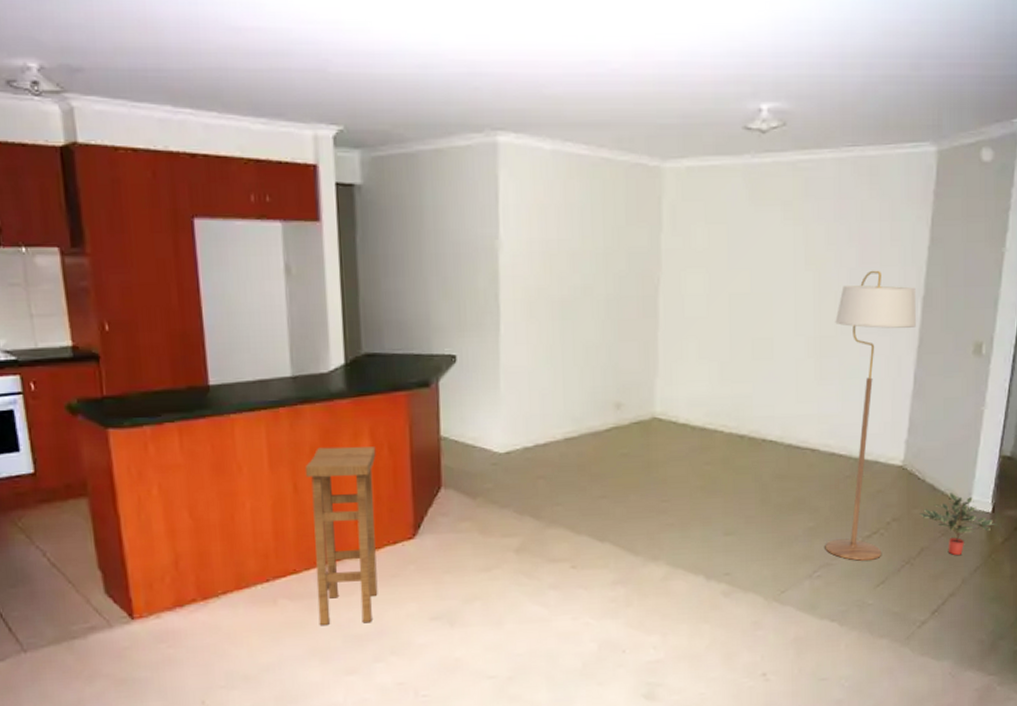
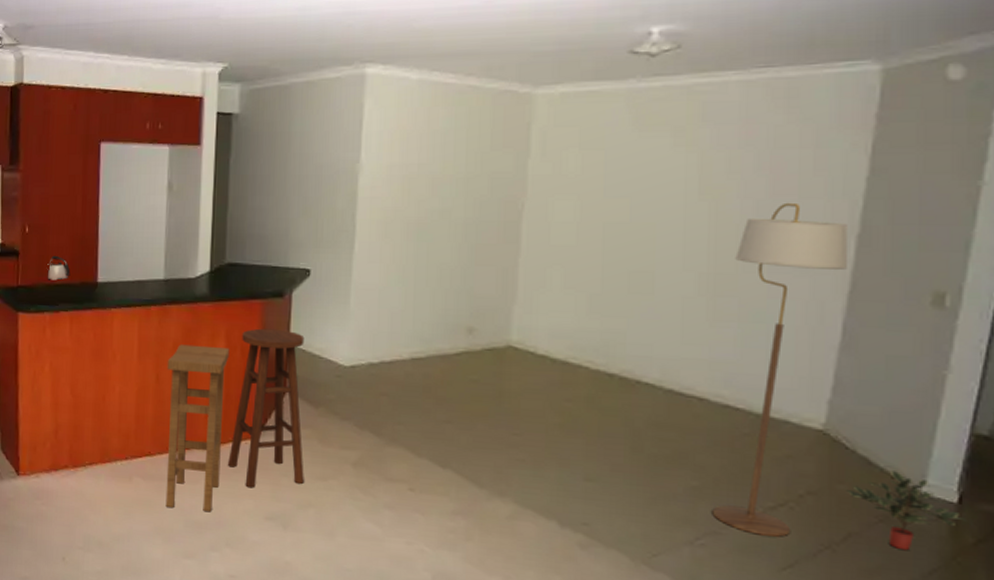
kettle: none [140,358,173,387] -> present [47,256,71,281]
bar stool: none [385,421,468,591] -> present [228,328,305,488]

